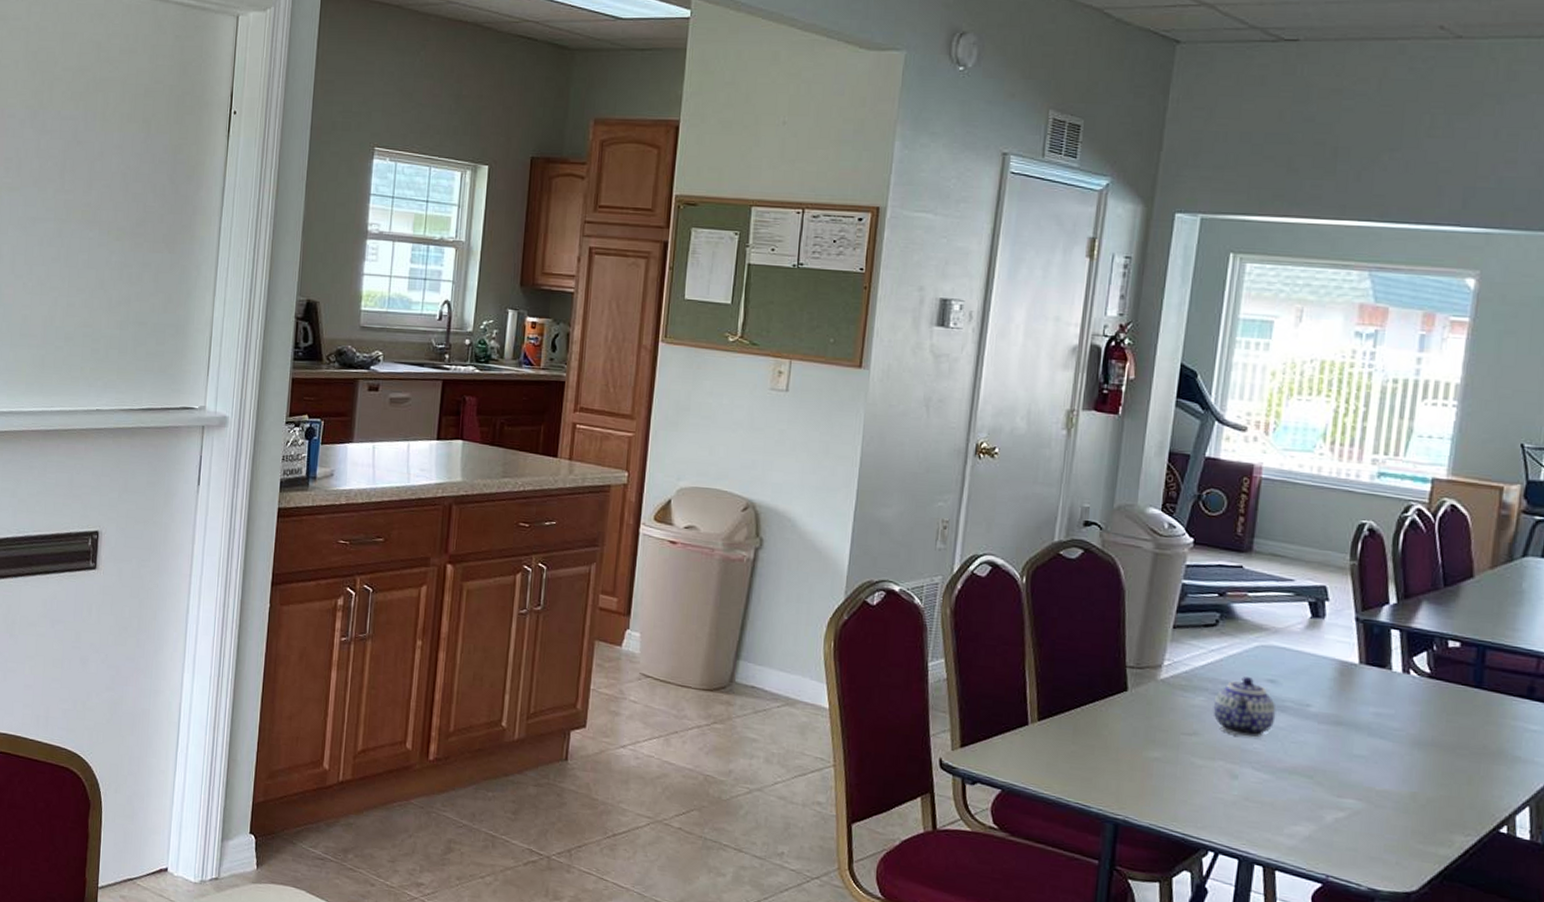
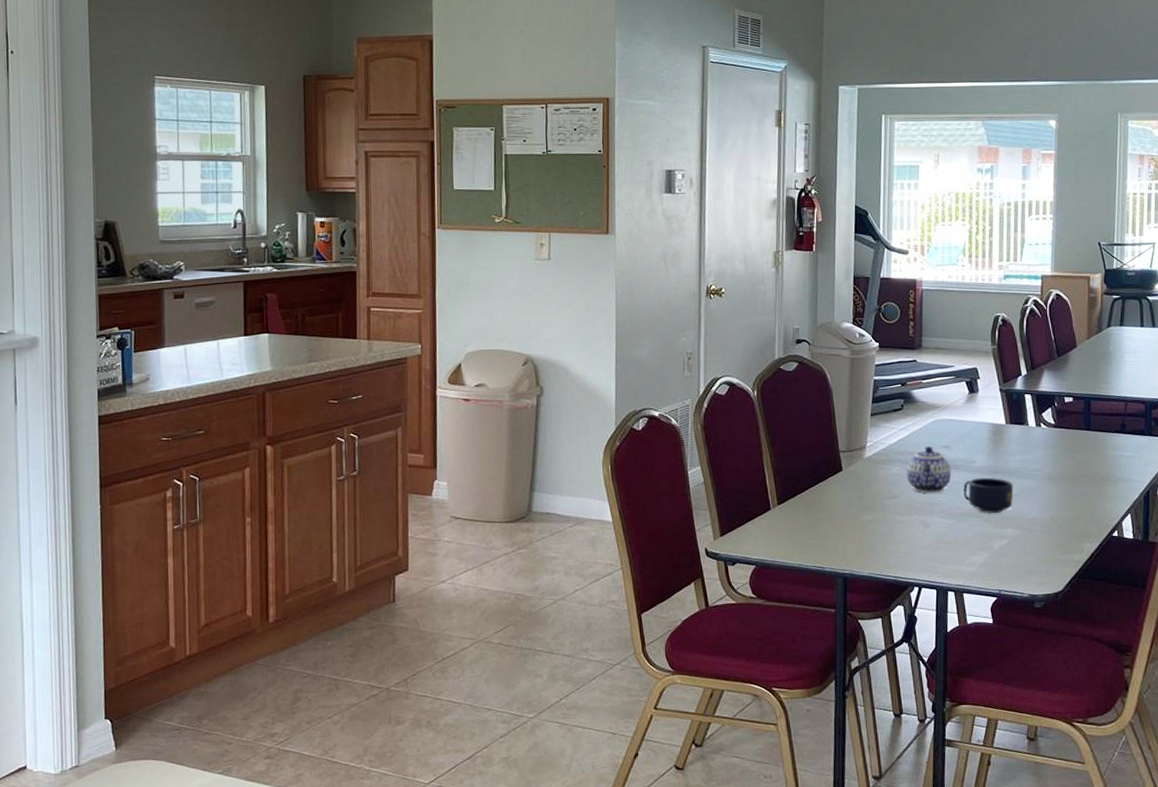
mug: none [1289,727,1362,776] -> present [963,477,1014,513]

